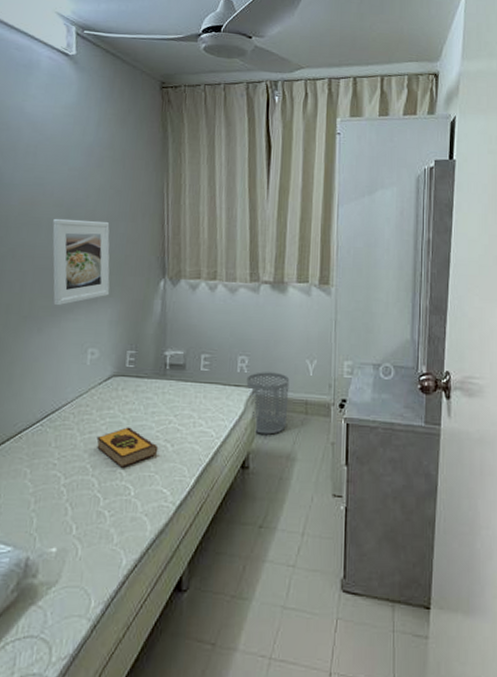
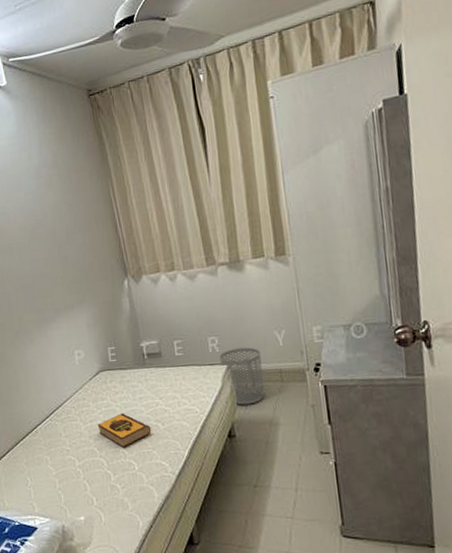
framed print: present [52,219,110,306] -> none [21,236,83,318]

